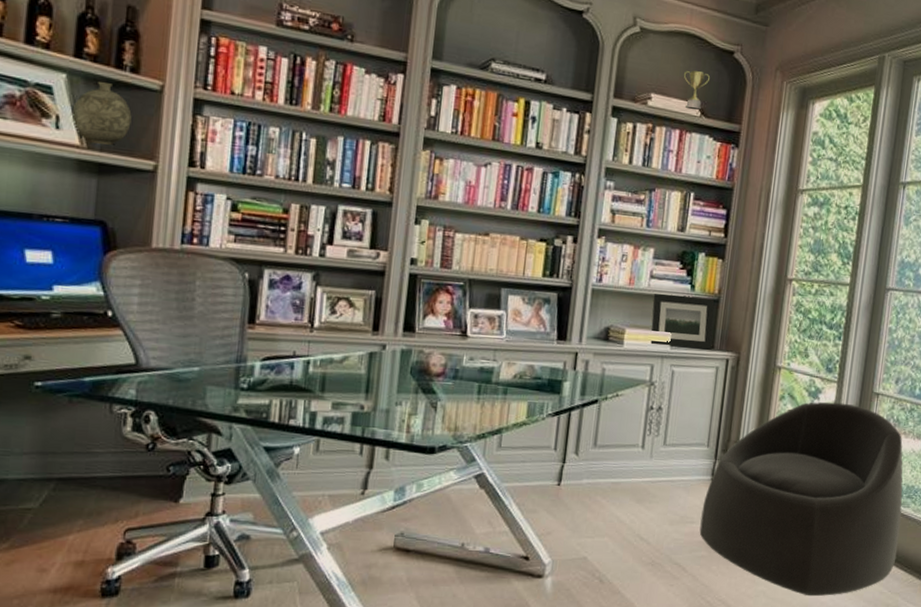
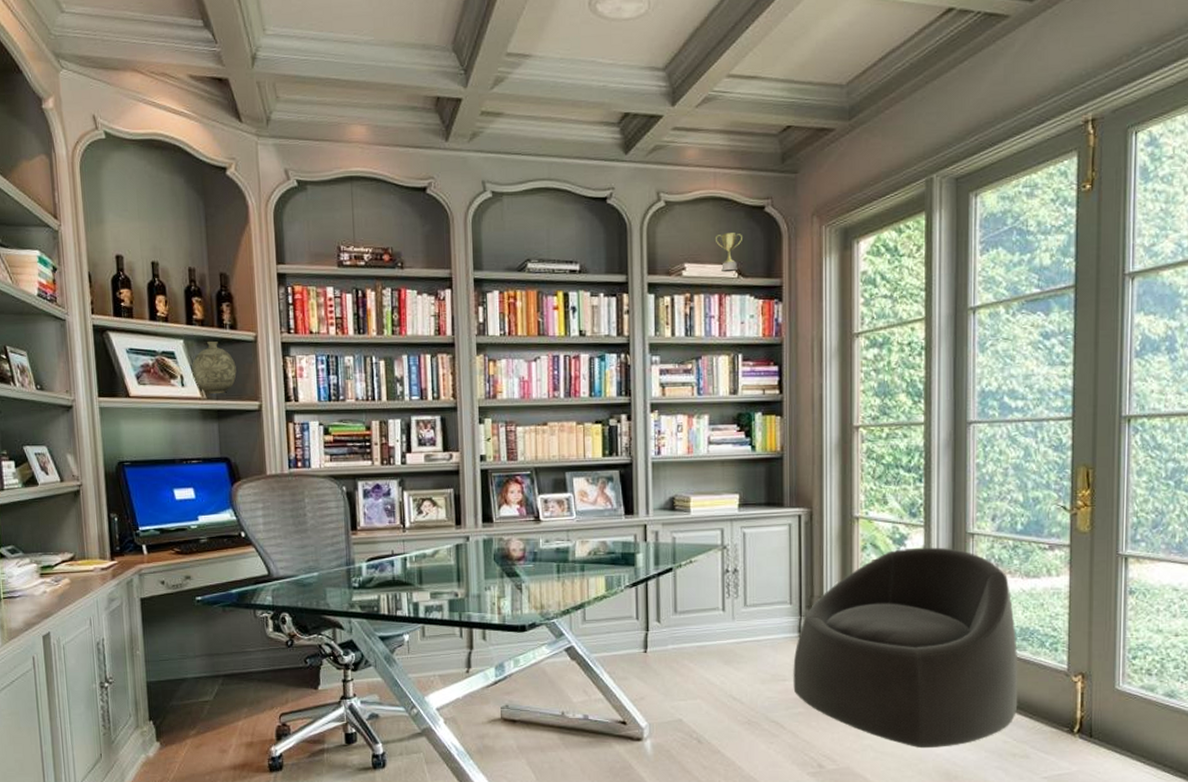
picture frame: present [650,294,715,350] -> none [714,457,782,509]

